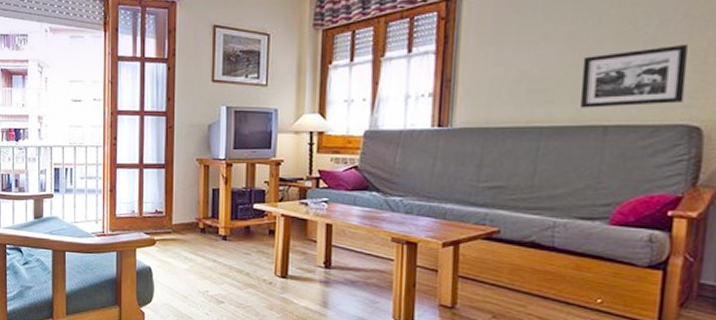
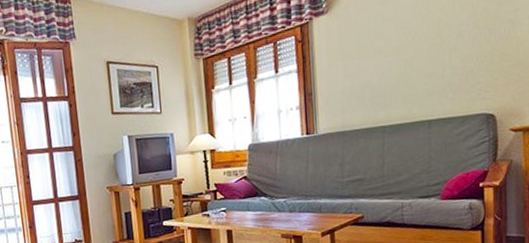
picture frame: present [580,43,688,108] -> none [408,49,481,108]

